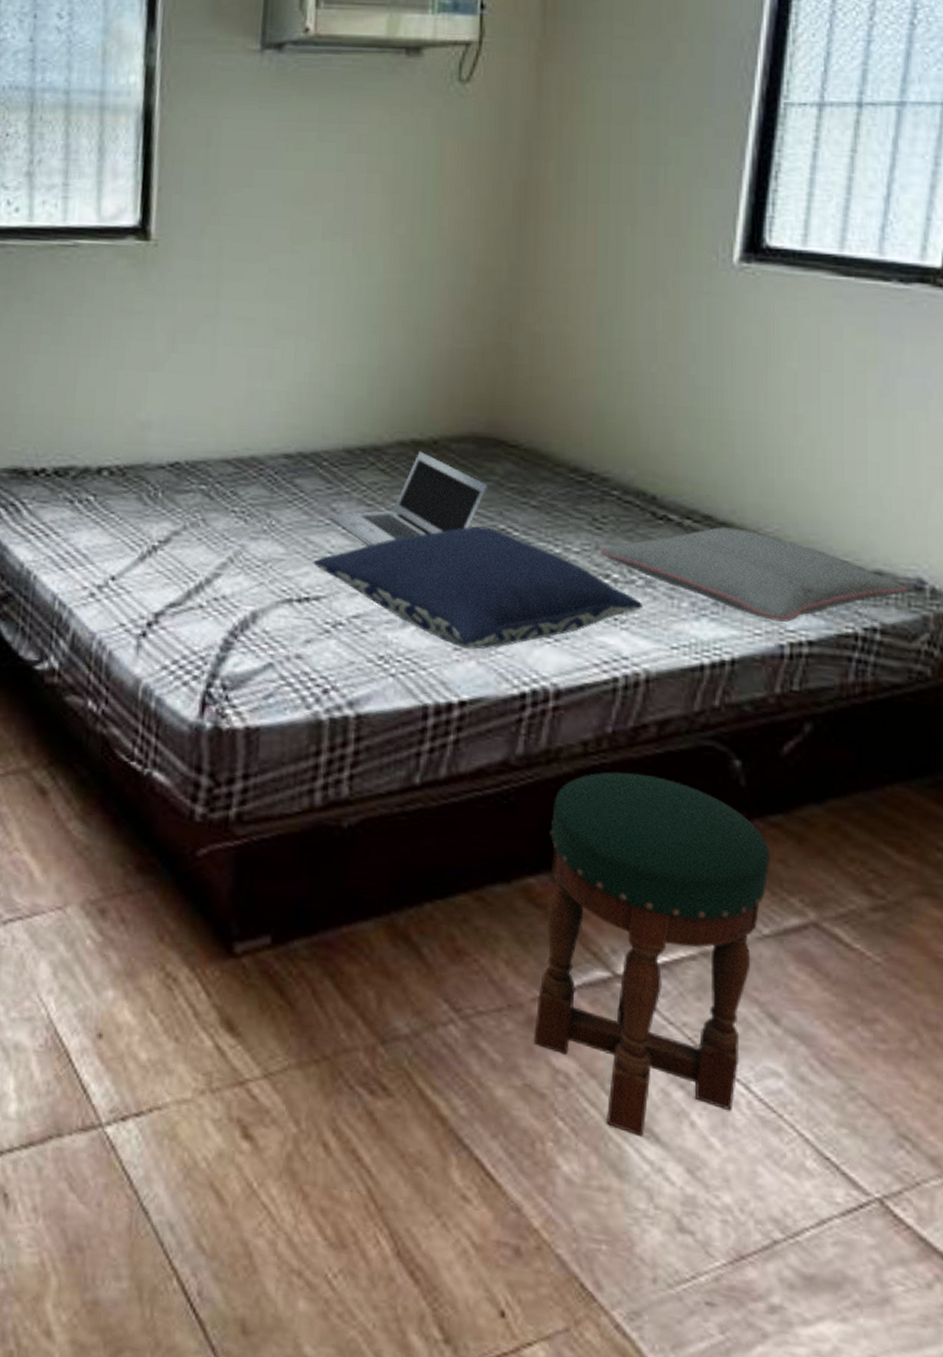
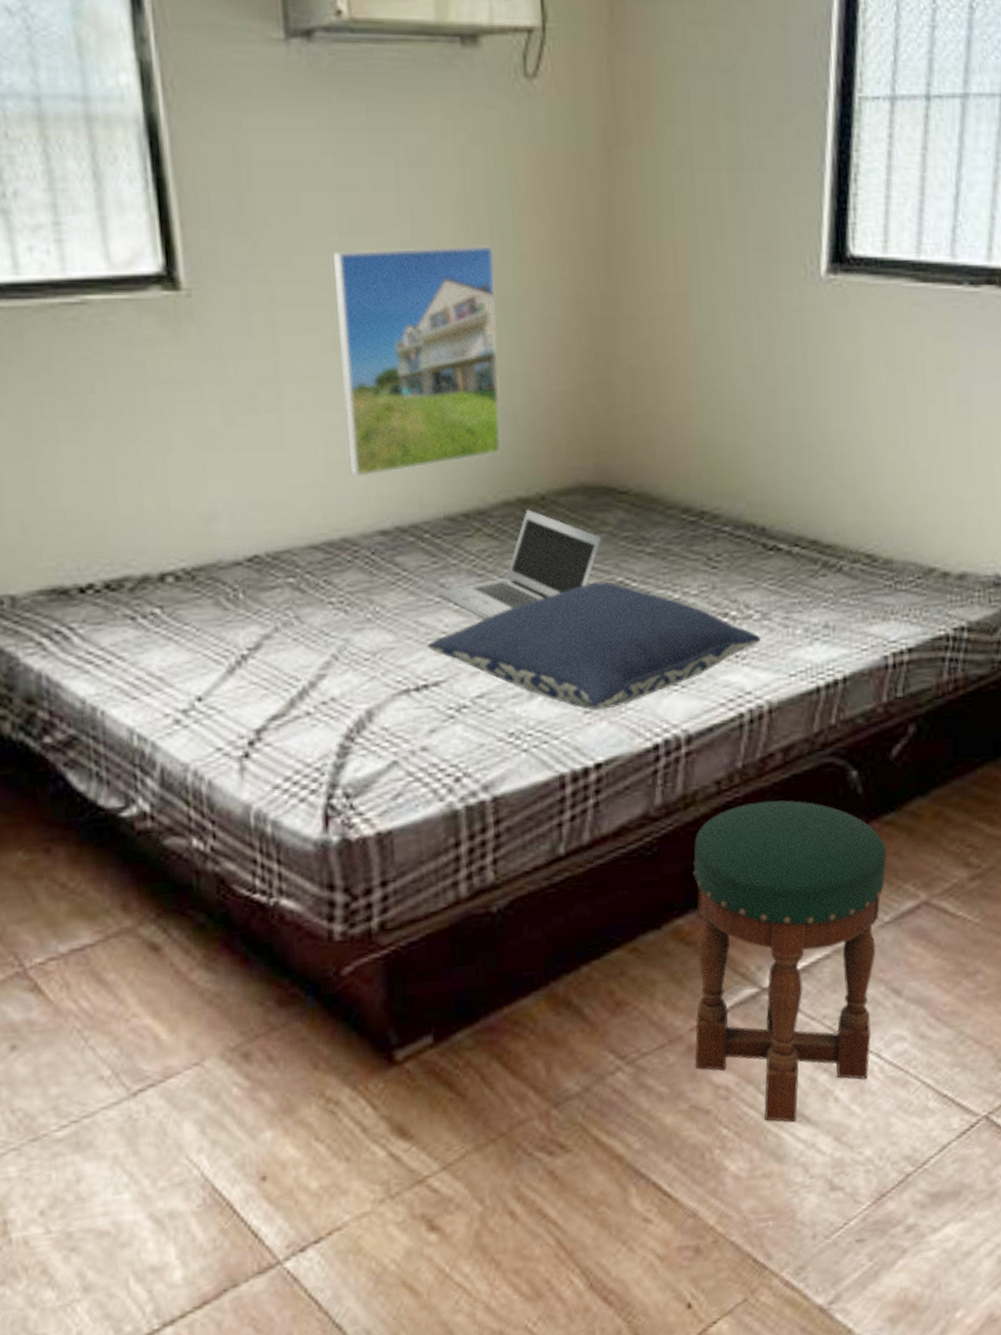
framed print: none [265,217,415,406] -> present [333,245,502,477]
pillow: present [601,527,908,622] -> none [718,549,988,635]

